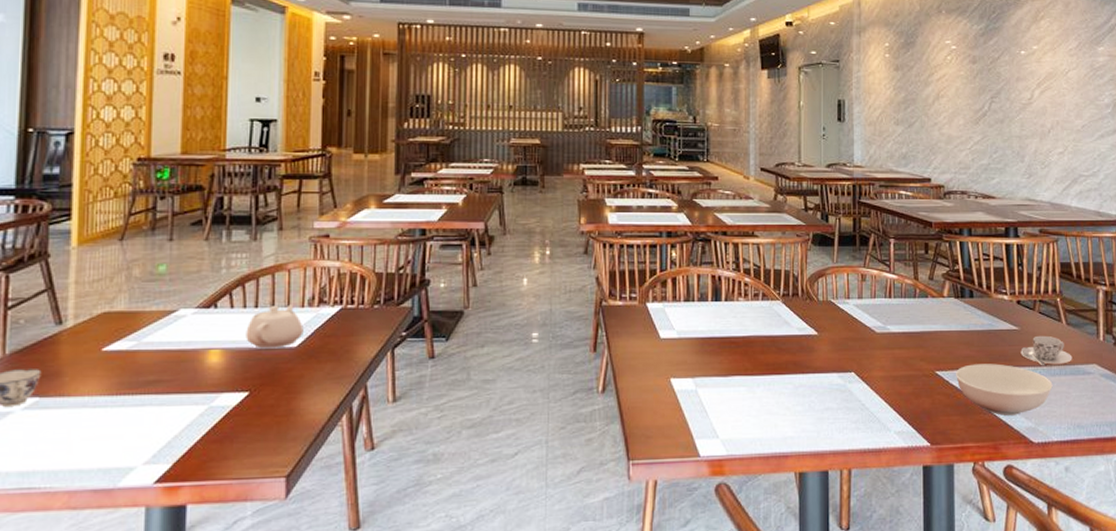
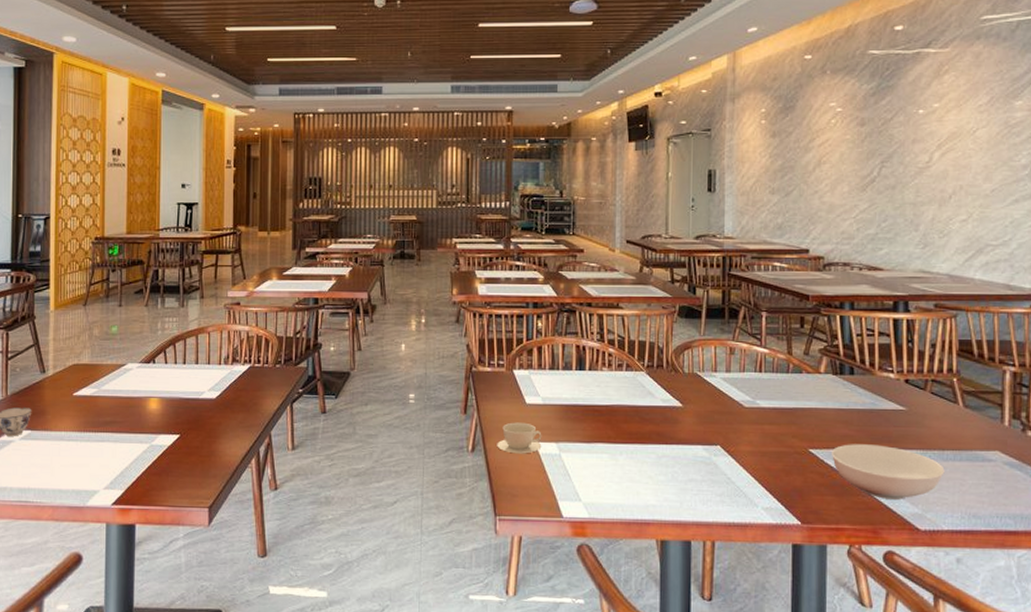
teapot: present [246,304,304,349] -> none [177,362,221,399]
teacup: none [629,358,678,392] -> present [497,422,542,454]
teacup: present [1020,335,1073,366] -> none [907,417,970,450]

